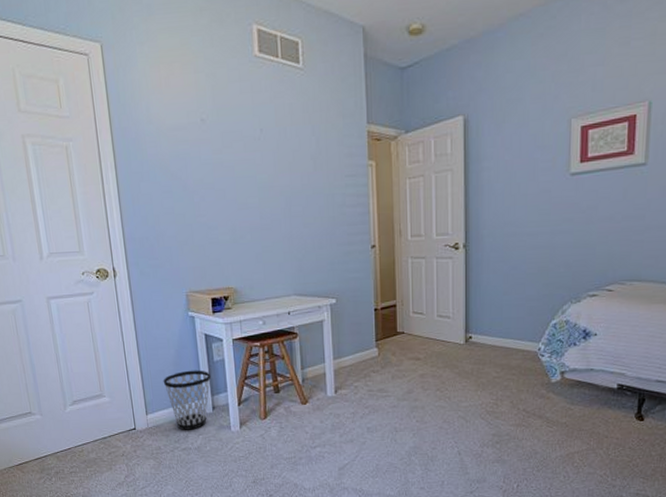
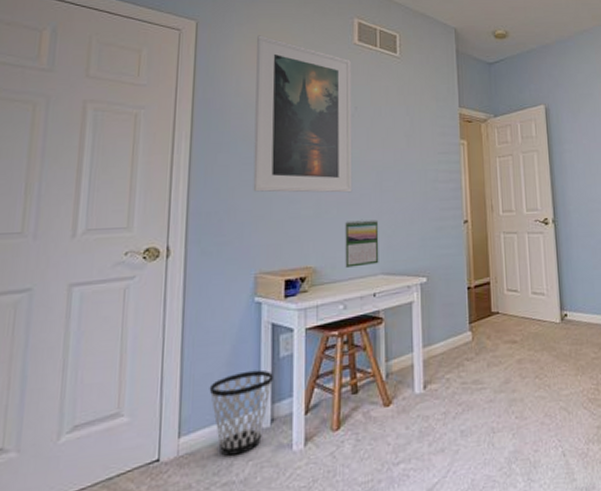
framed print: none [159,54,264,219] -> present [253,35,352,193]
calendar: none [259,244,292,289] -> present [345,219,379,268]

